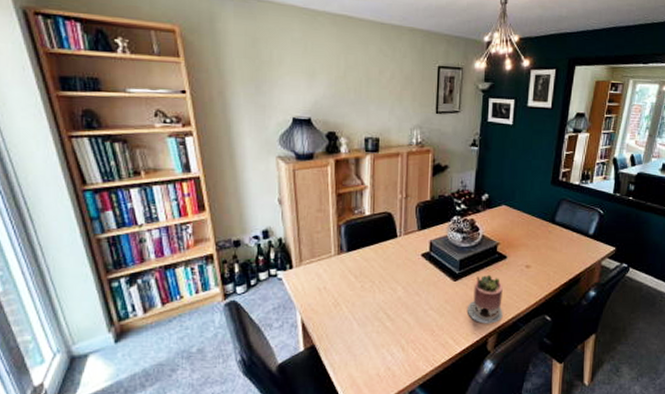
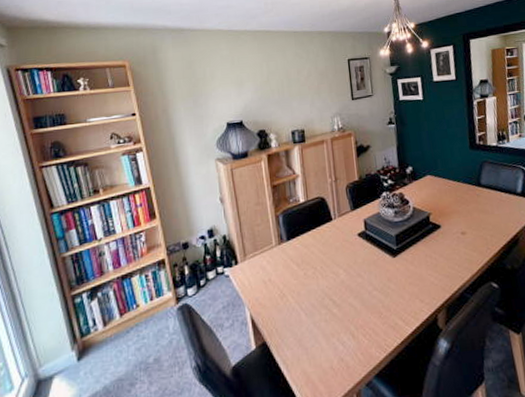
succulent planter: present [466,274,503,324] -> none [410,246,448,299]

